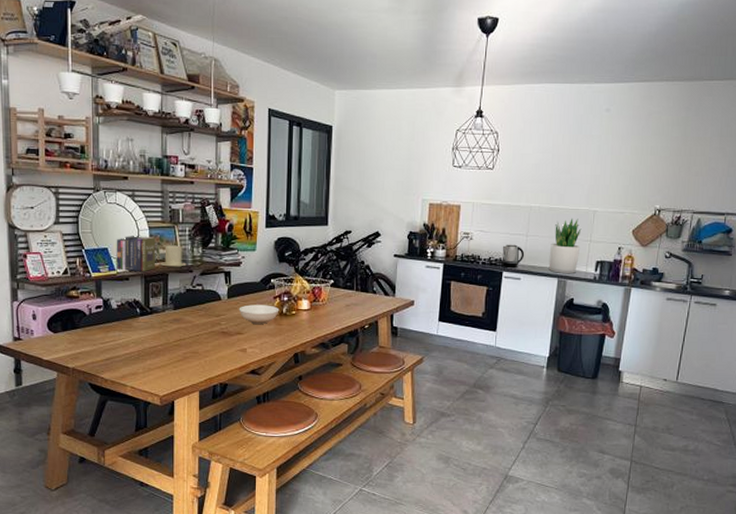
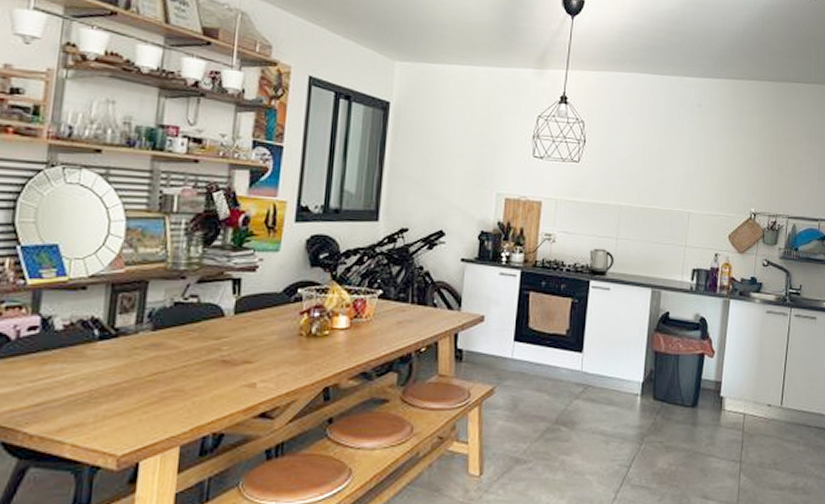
books: present [116,236,156,271] -> none [68,228,135,277]
candle: present [160,245,186,268] -> none [137,242,178,274]
bowl: present [238,304,279,324] -> none [249,322,307,348]
planter: present [548,218,582,274] -> none [641,220,676,284]

